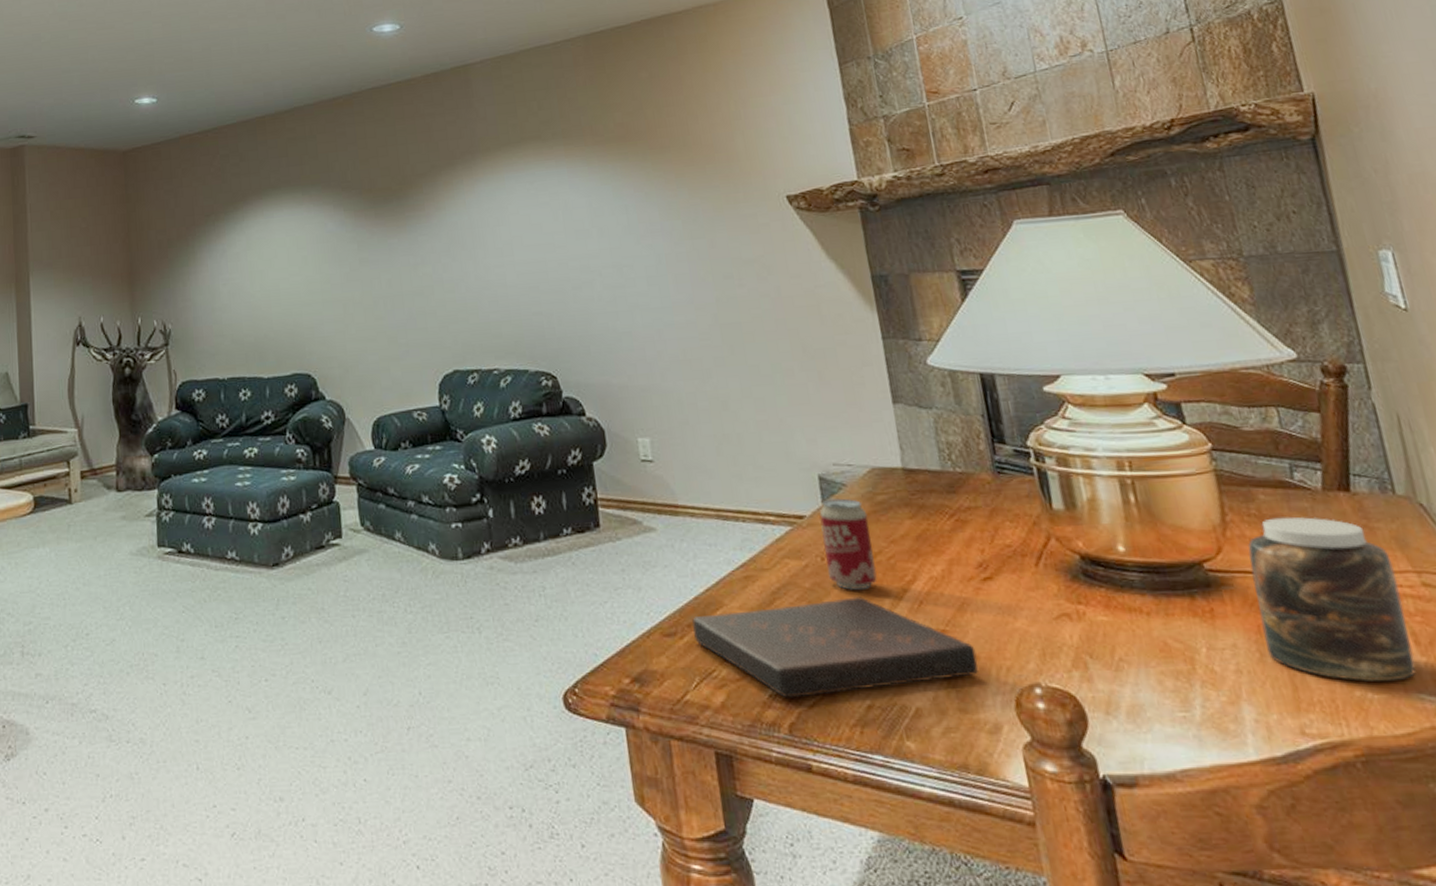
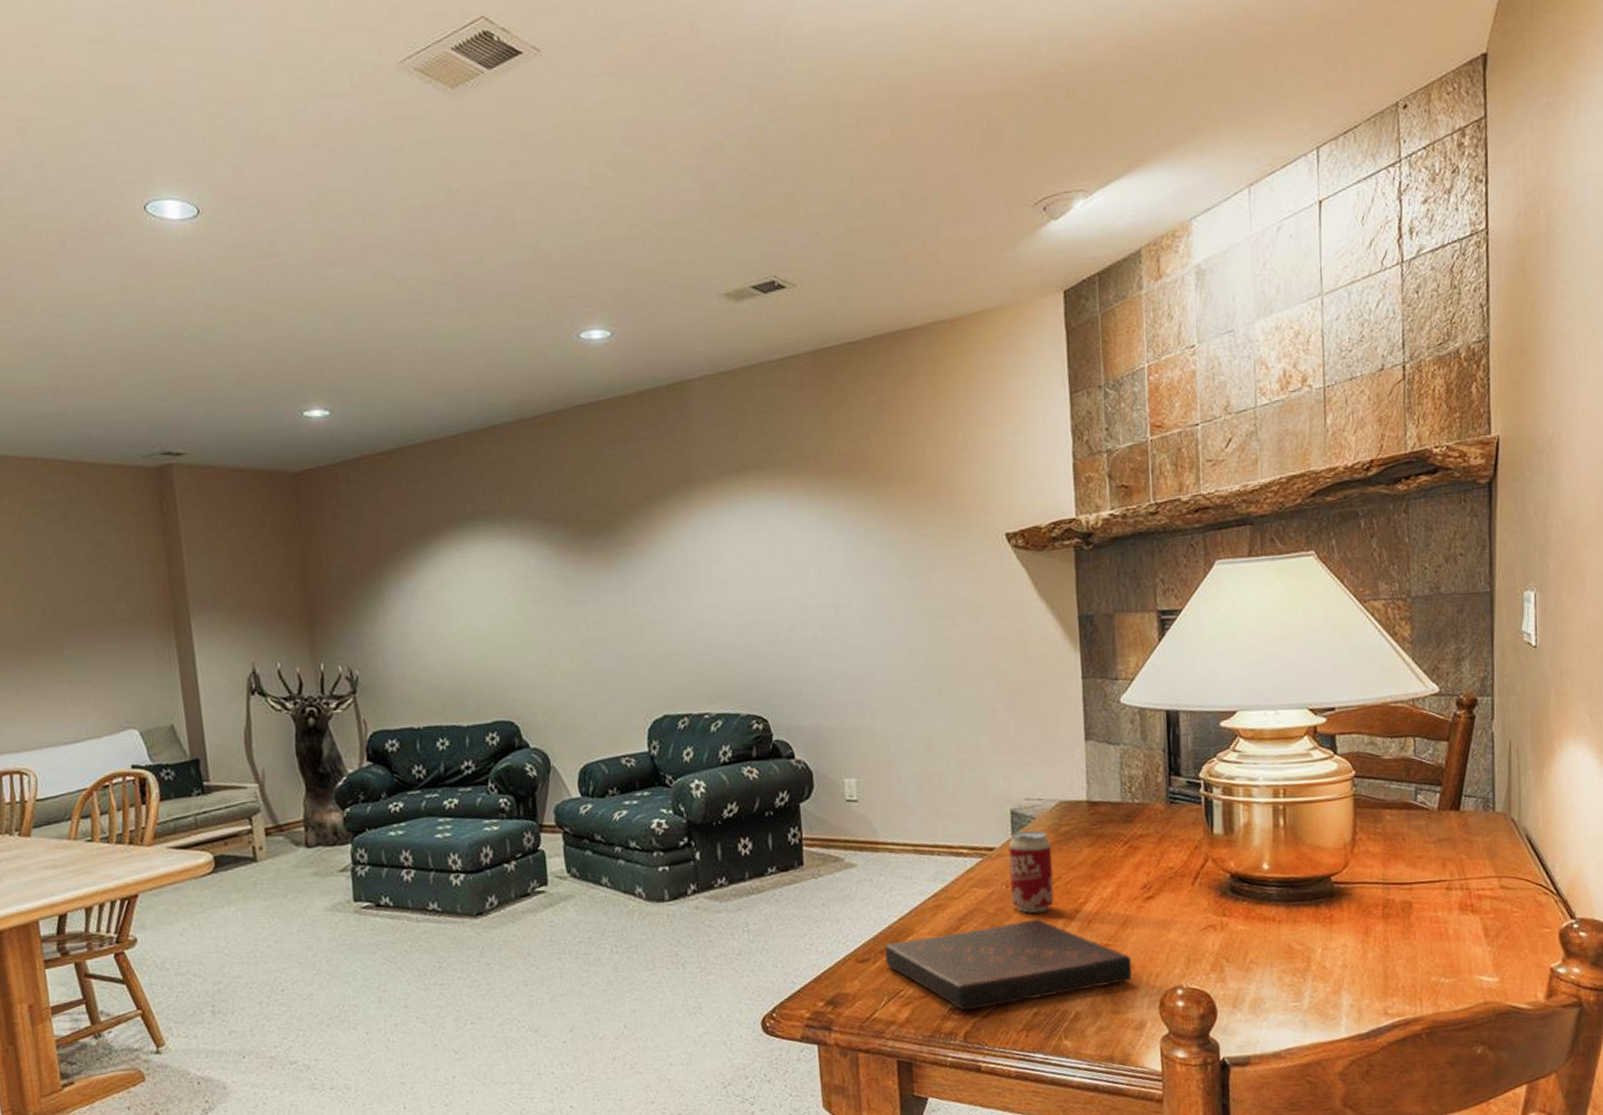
jar: present [1247,516,1416,682] -> none [1368,833,1482,969]

